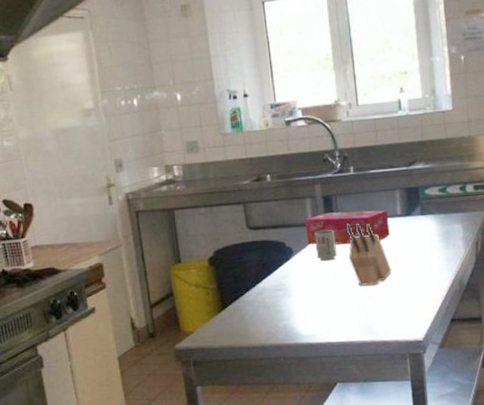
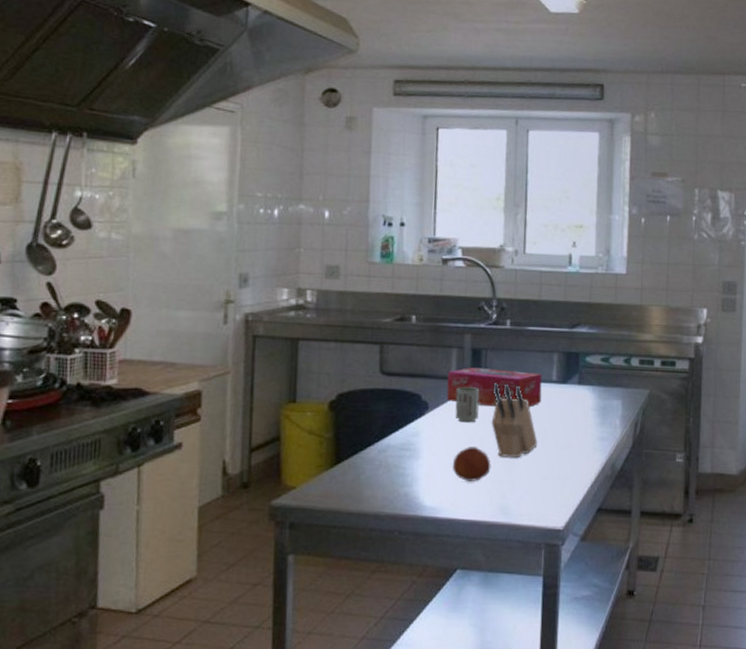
fruit: none [321,280,354,310] -> present [453,447,491,481]

